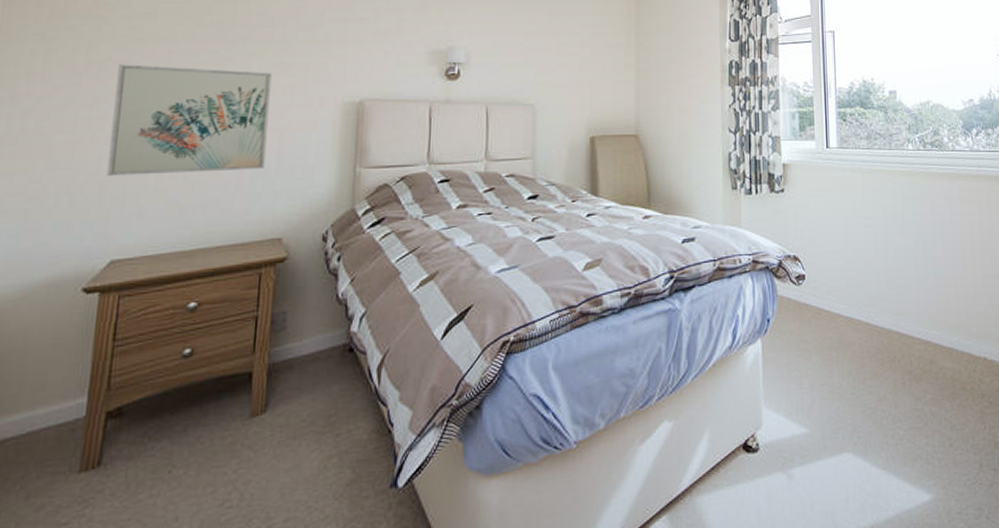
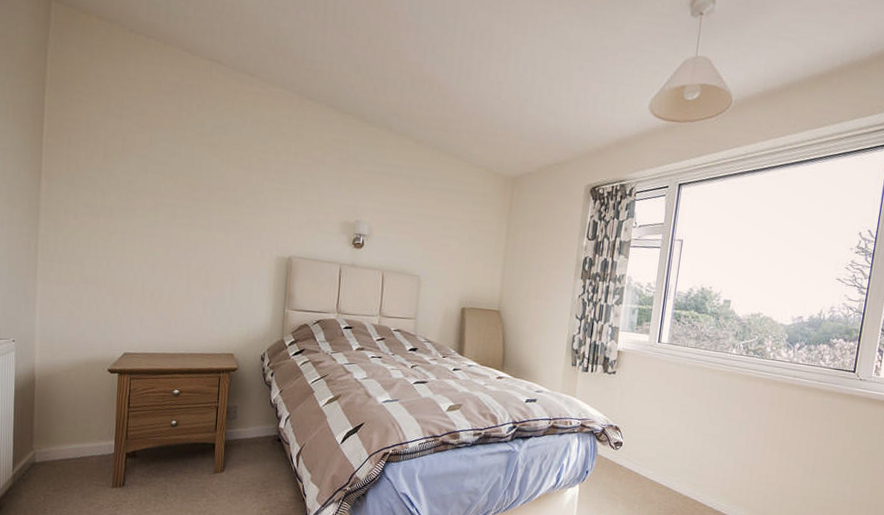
wall art: present [107,64,272,176] -> none [119,209,227,302]

